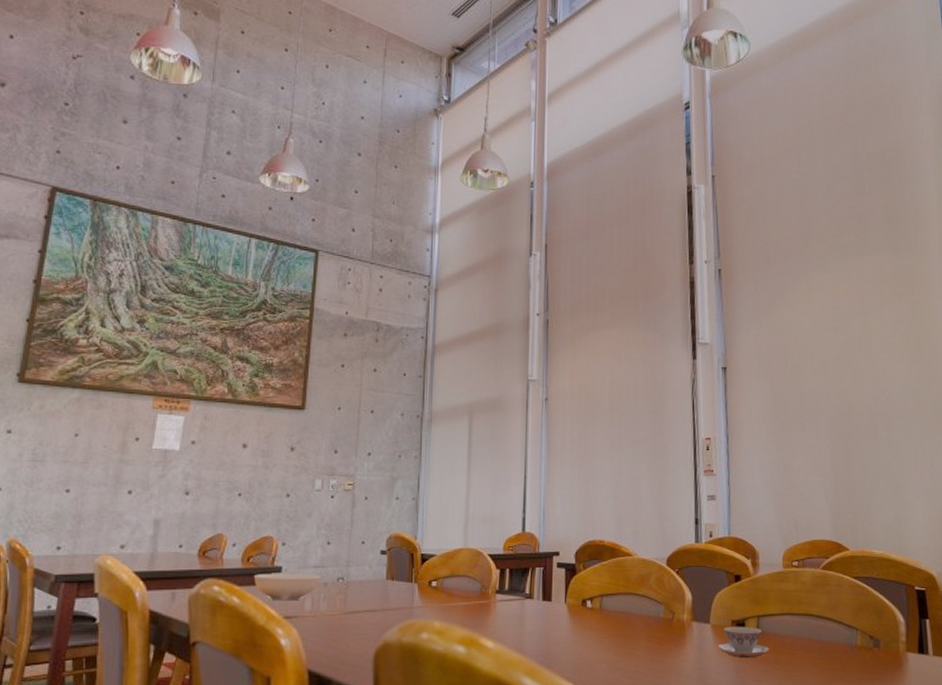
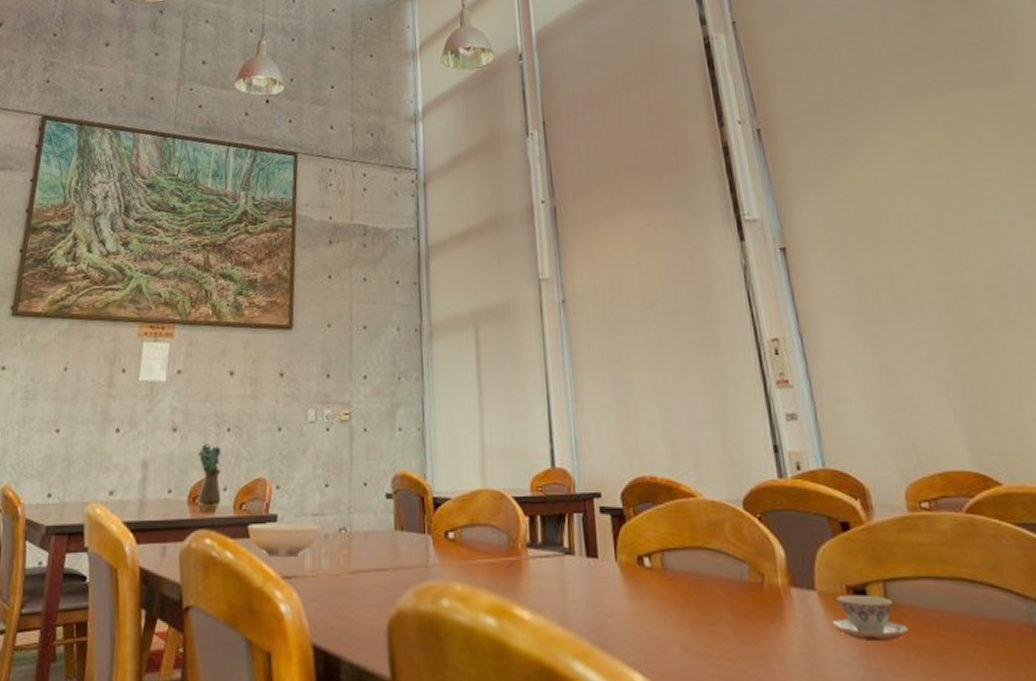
vase: none [208,505,231,566] -> present [198,442,221,514]

